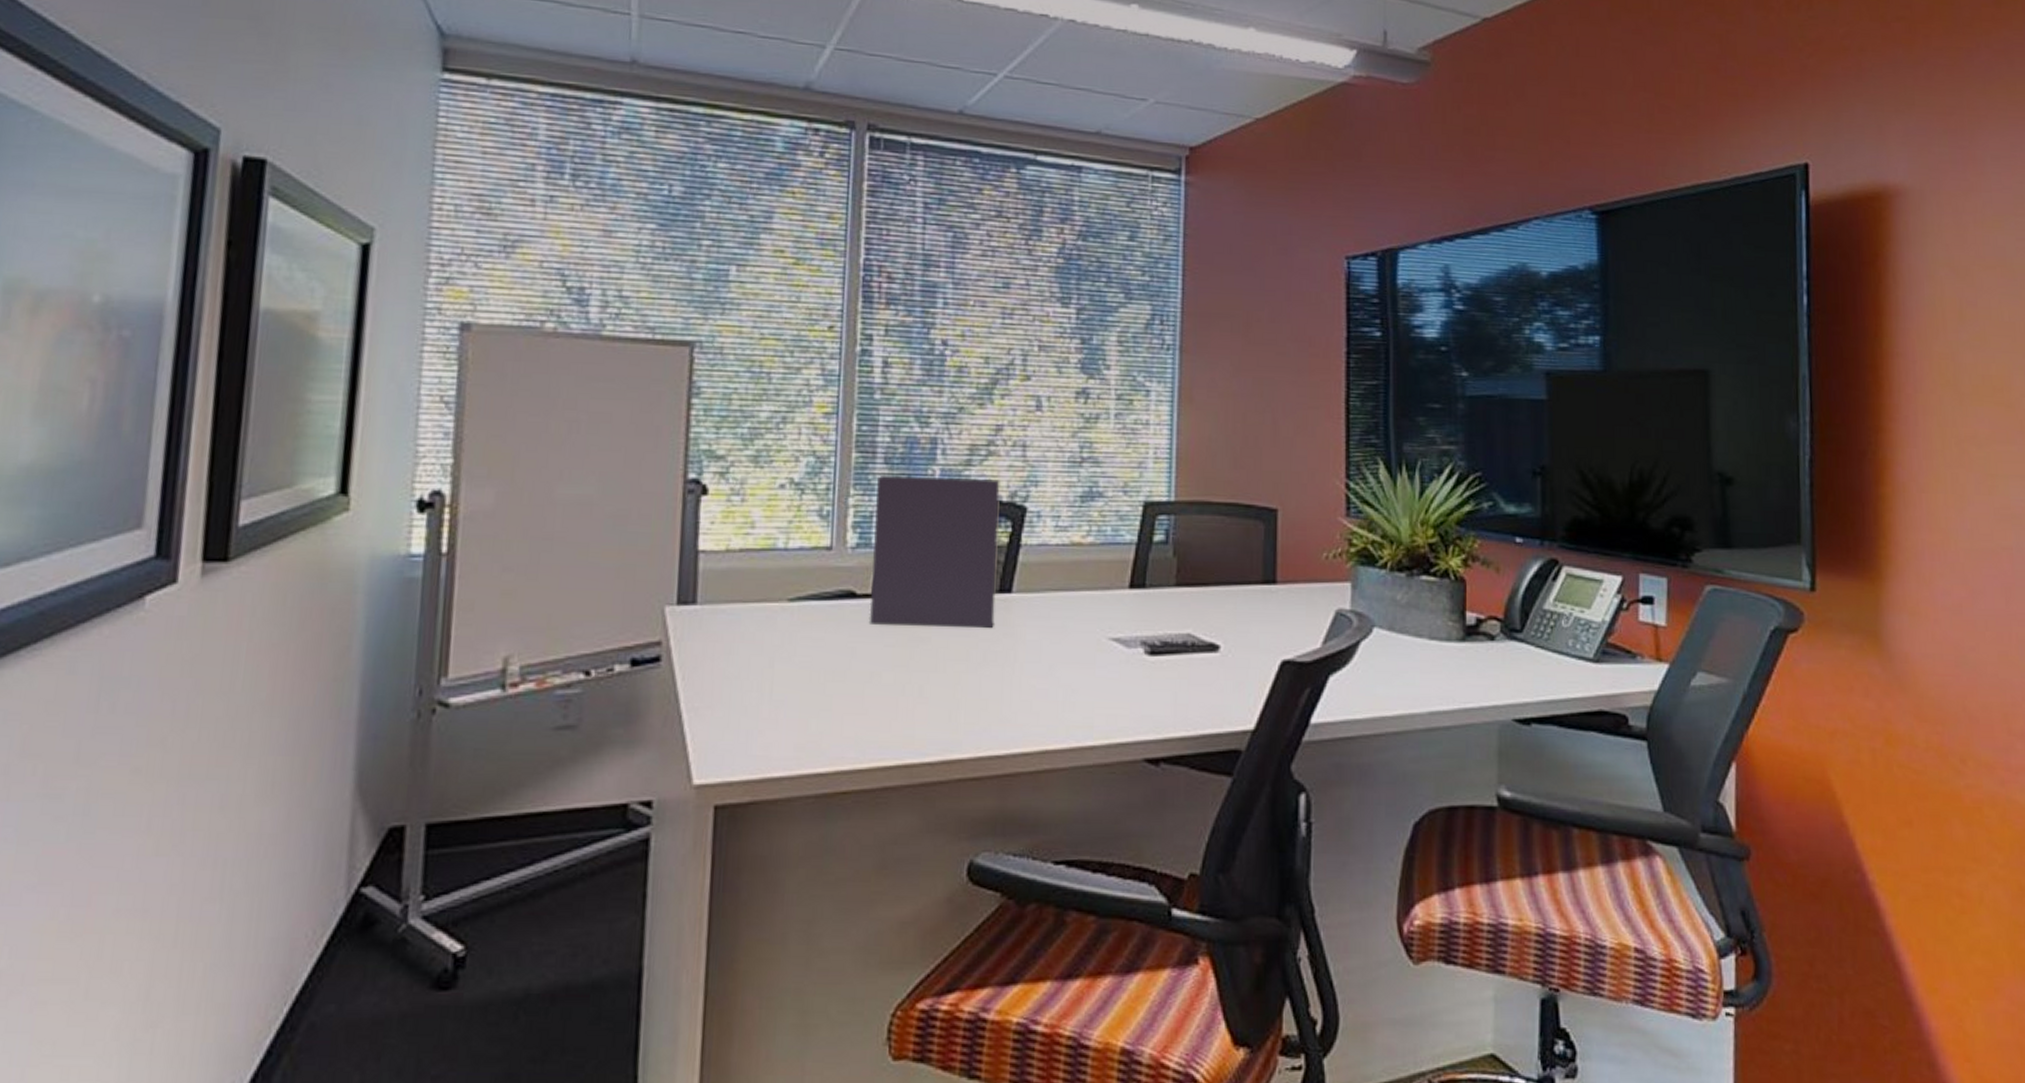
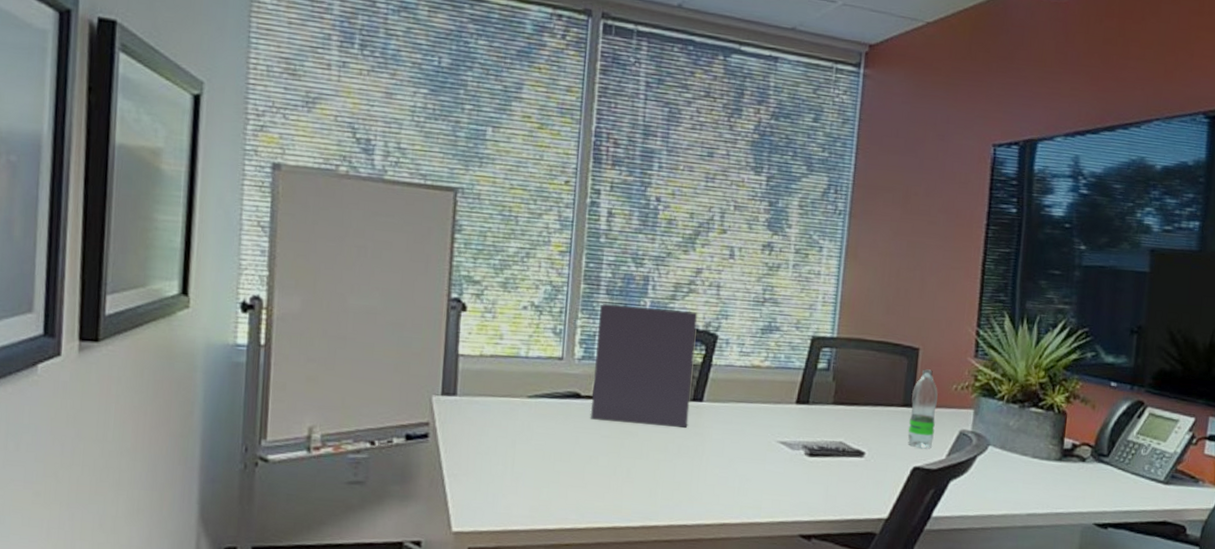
bottle: none [1271,535,1305,636] -> present [907,369,938,449]

